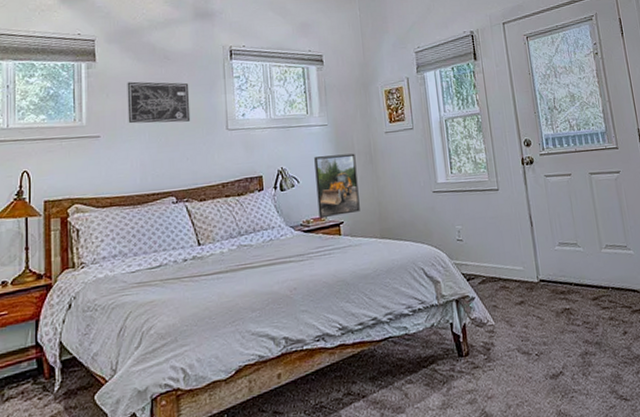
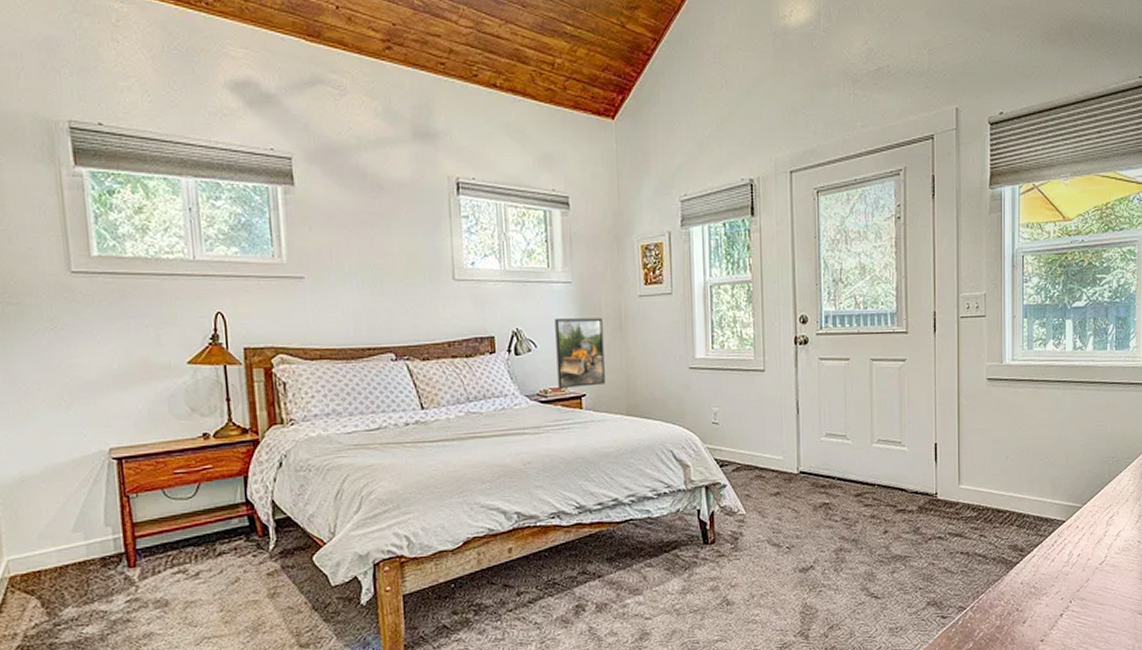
wall art: present [127,81,191,124] -> none [333,213,411,267]

